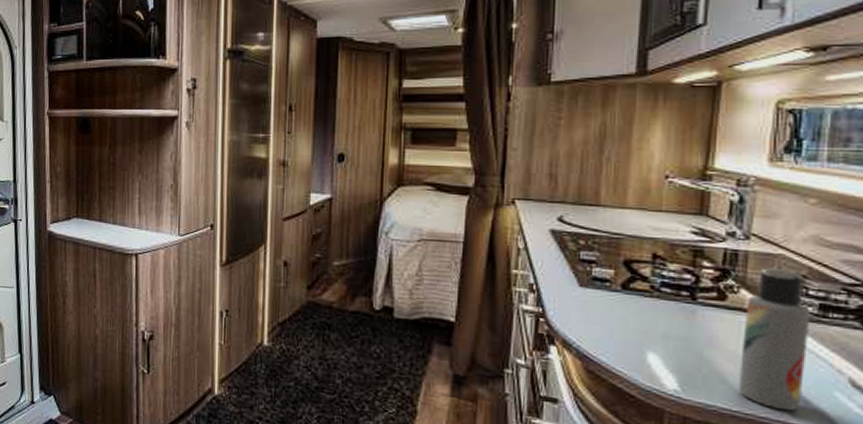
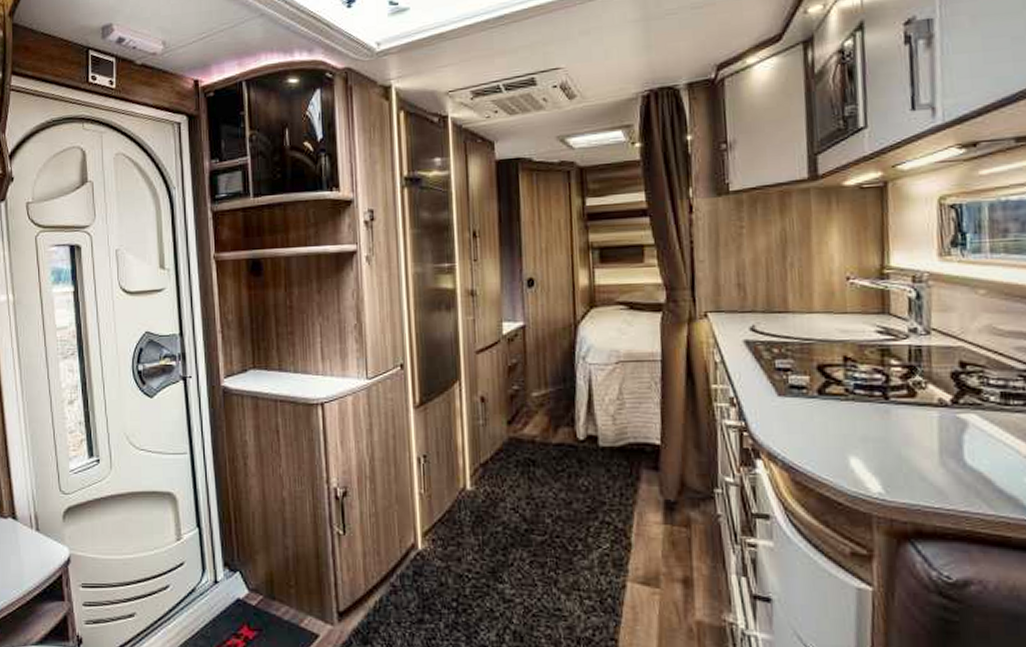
lotion bottle: present [739,268,811,411] -> none [935,360,996,502]

